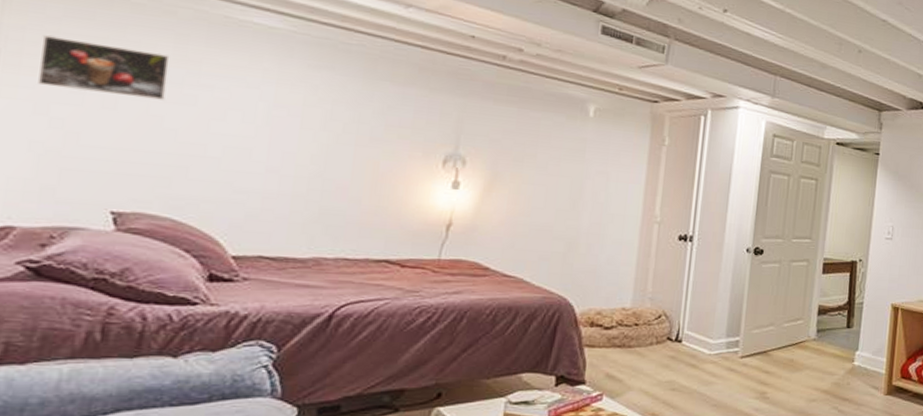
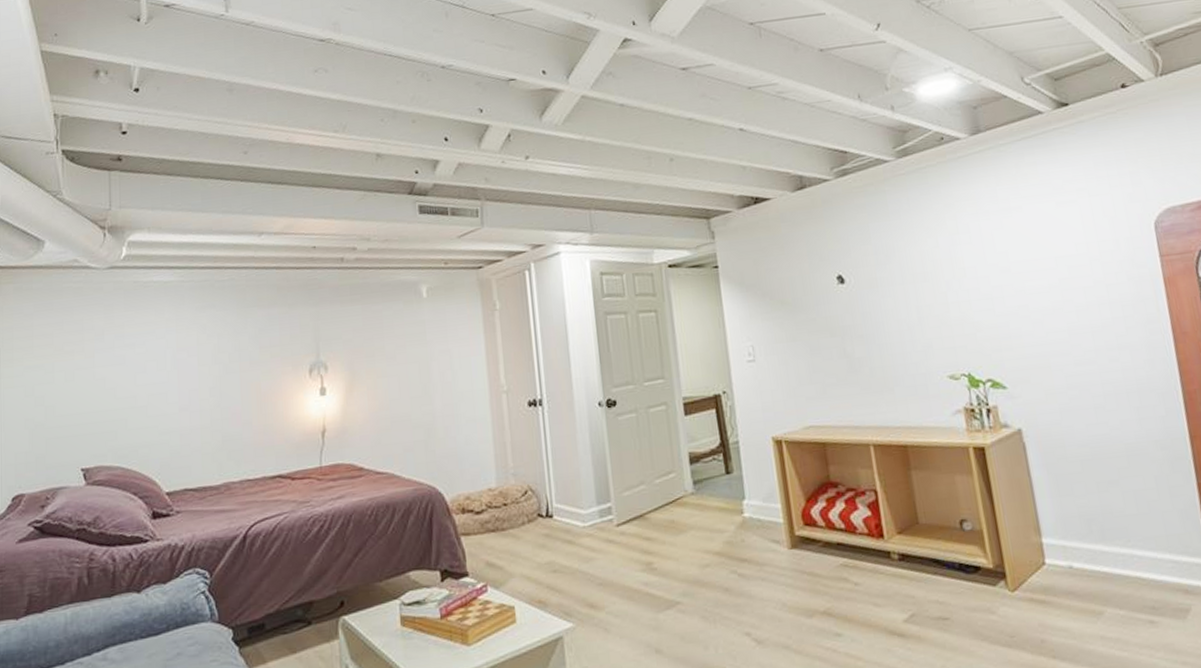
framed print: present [38,35,170,100] -> none [23,325,104,372]

